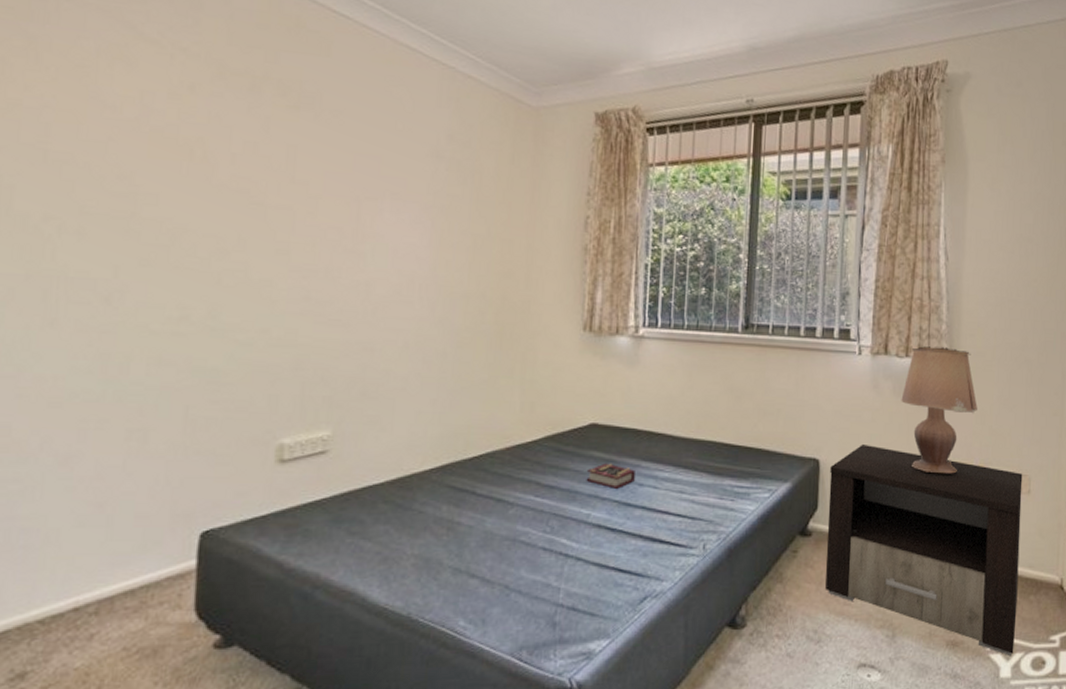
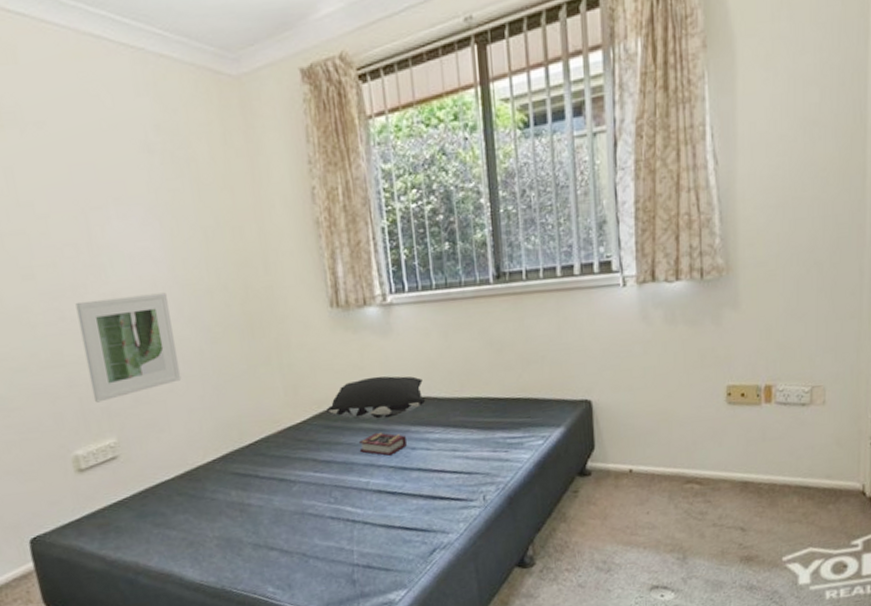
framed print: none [318,284,422,390] -> present [75,292,182,403]
pillow: none [561,405,661,449] -> present [327,376,426,420]
nightstand: present [825,443,1023,657] -> none [604,378,816,564]
lamp: present [901,346,977,474] -> none [674,263,761,398]

